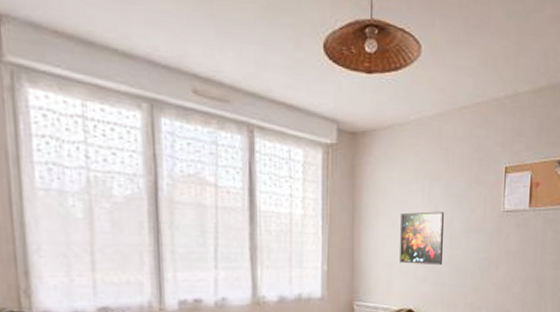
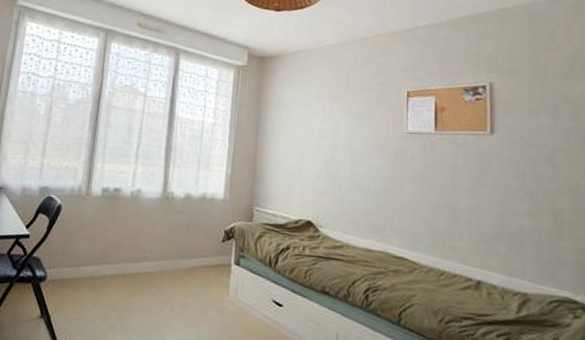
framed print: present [400,211,444,266] -> none [300,127,345,181]

